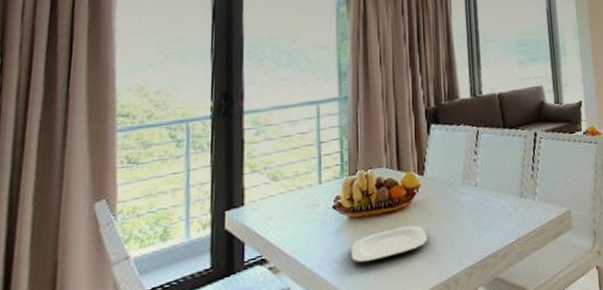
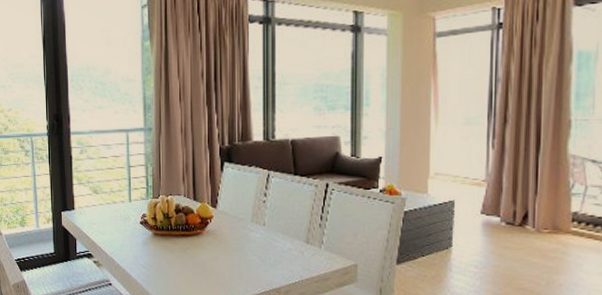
plate: present [351,225,428,264] -> none [155,249,218,273]

